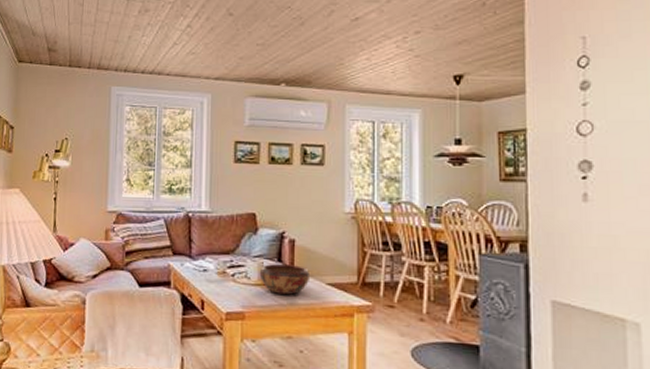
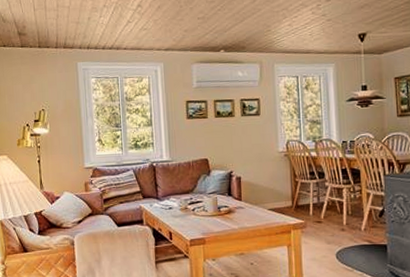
decorative bowl: present [259,264,311,296] -> none [214,197,255,222]

